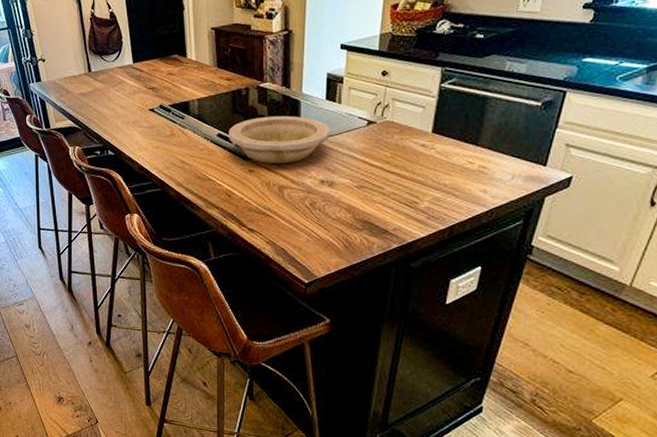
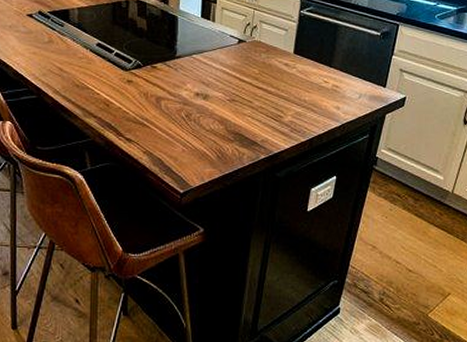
bowl: present [229,115,331,163] -> none [108,29,205,75]

